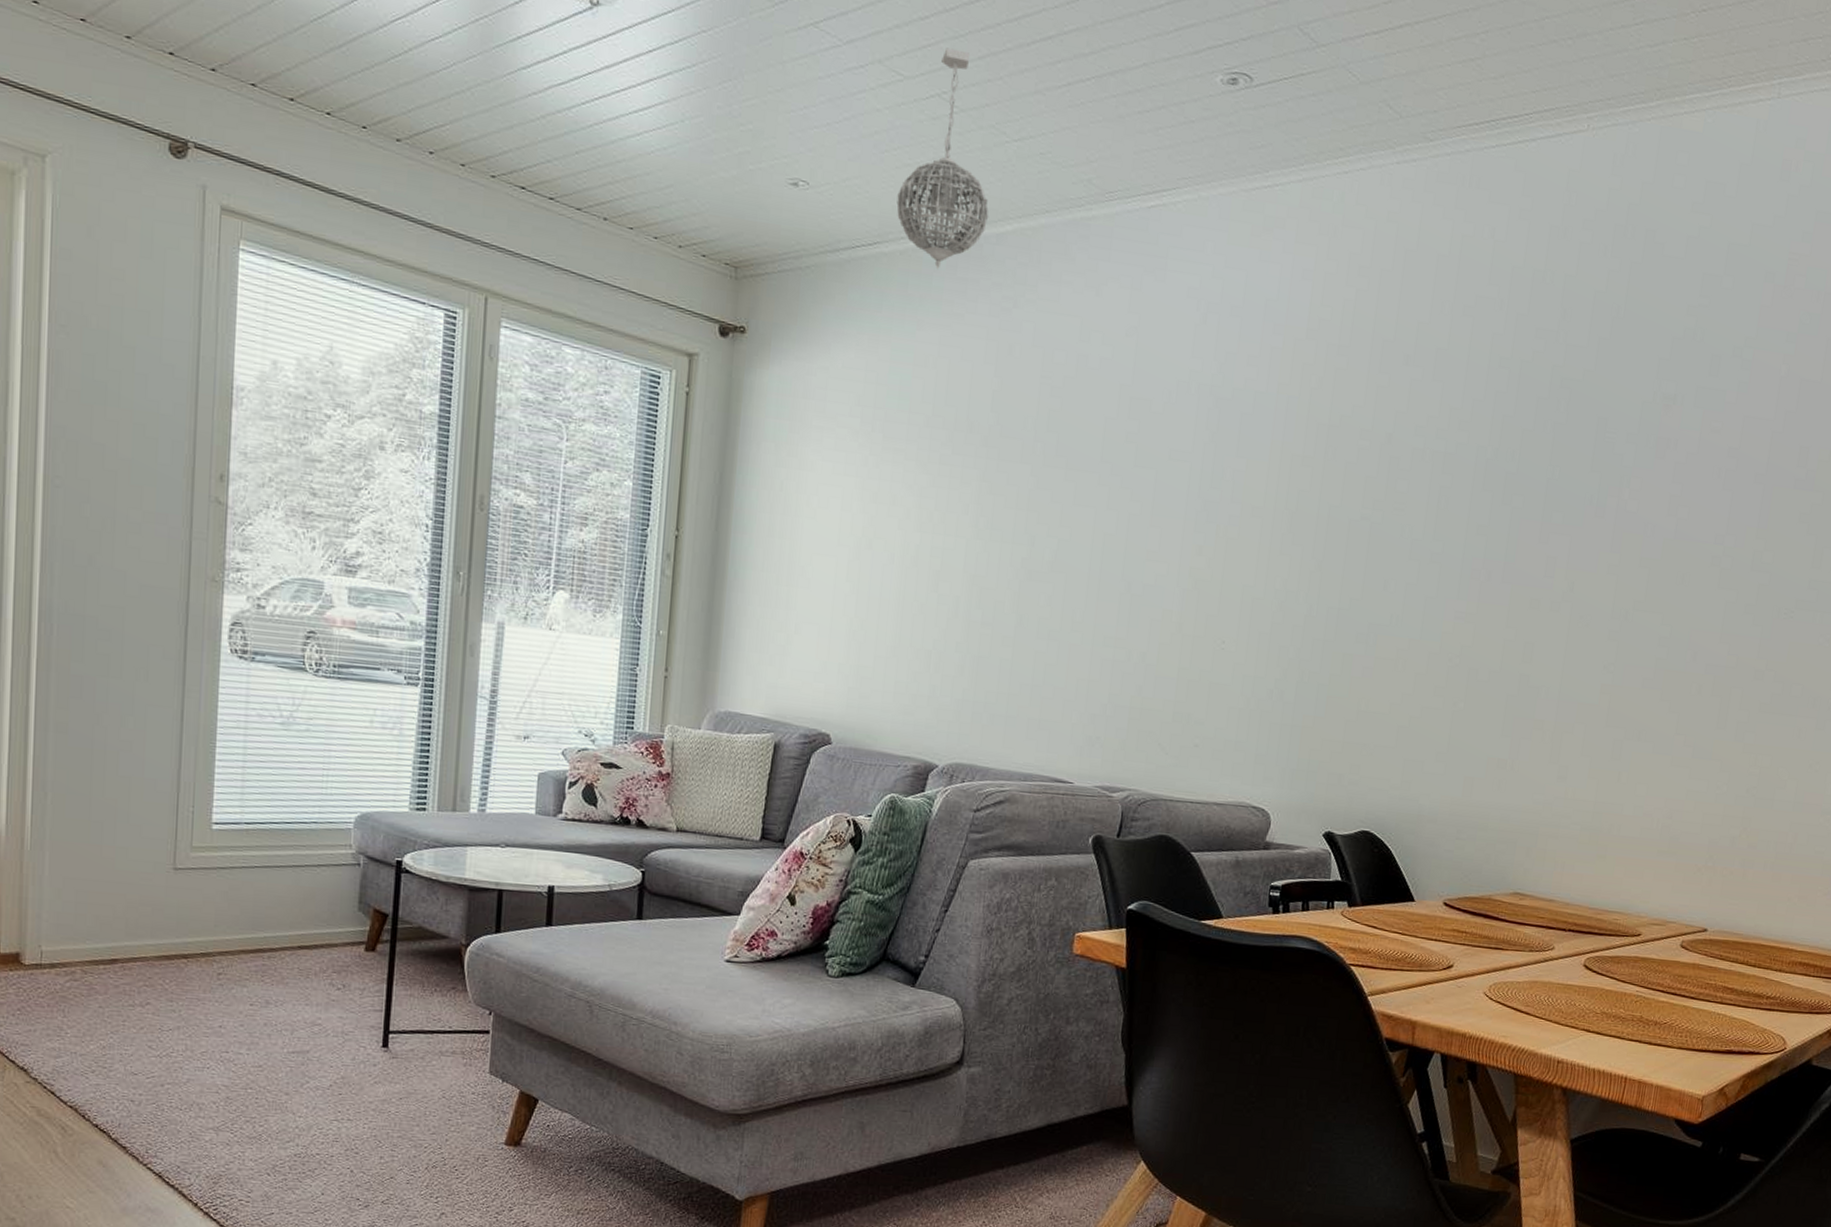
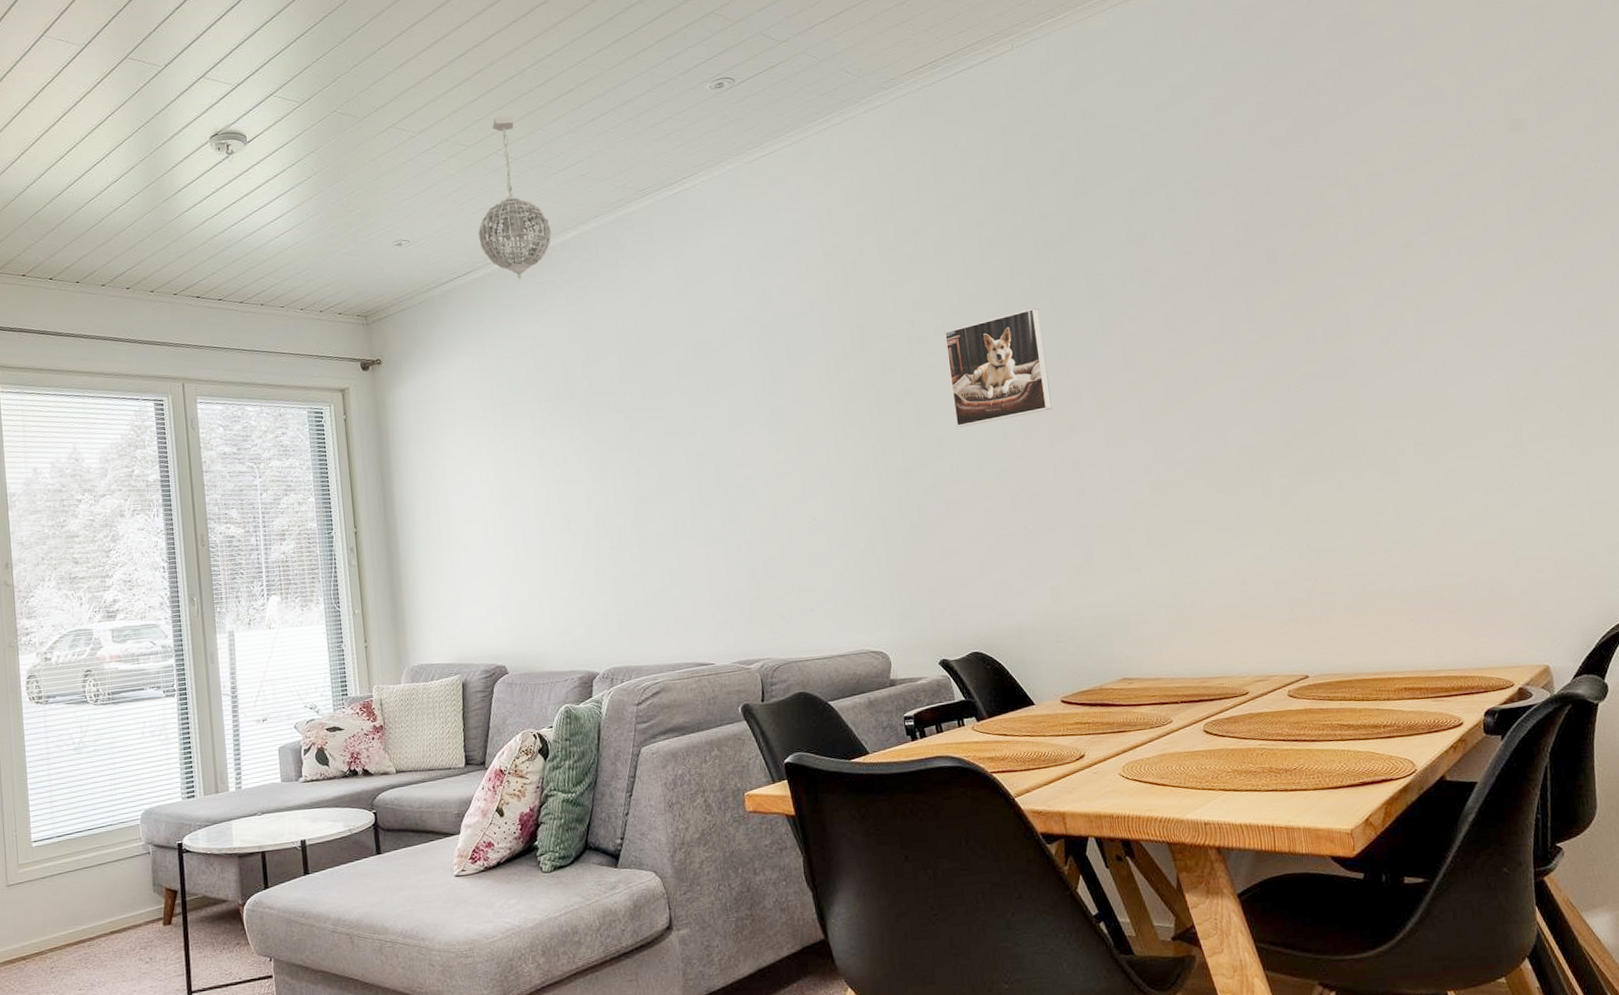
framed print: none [1408,453,1534,578] -> present [944,308,1052,428]

